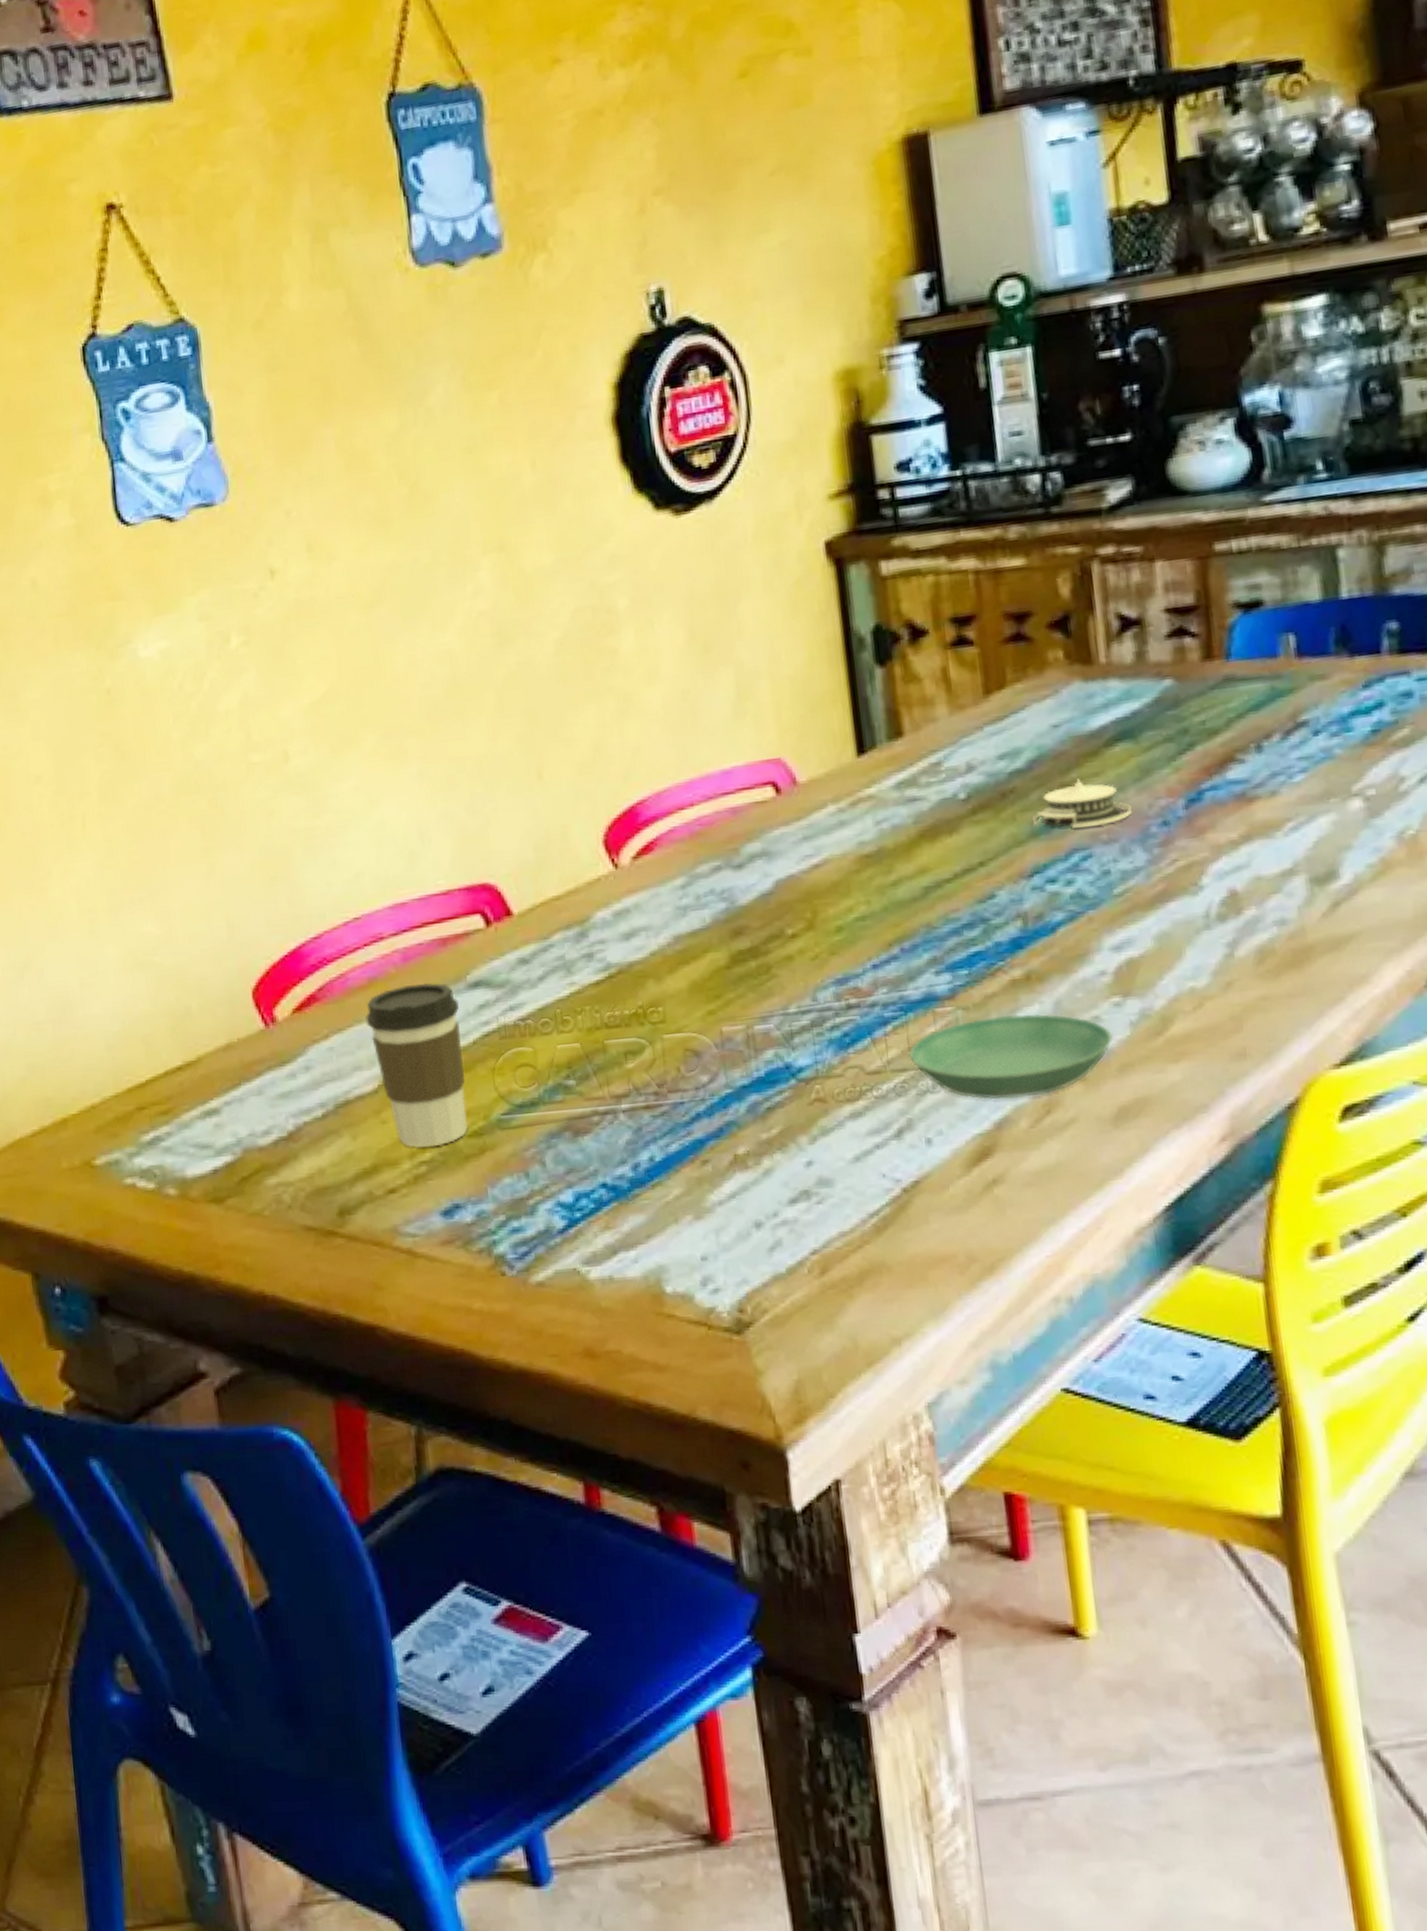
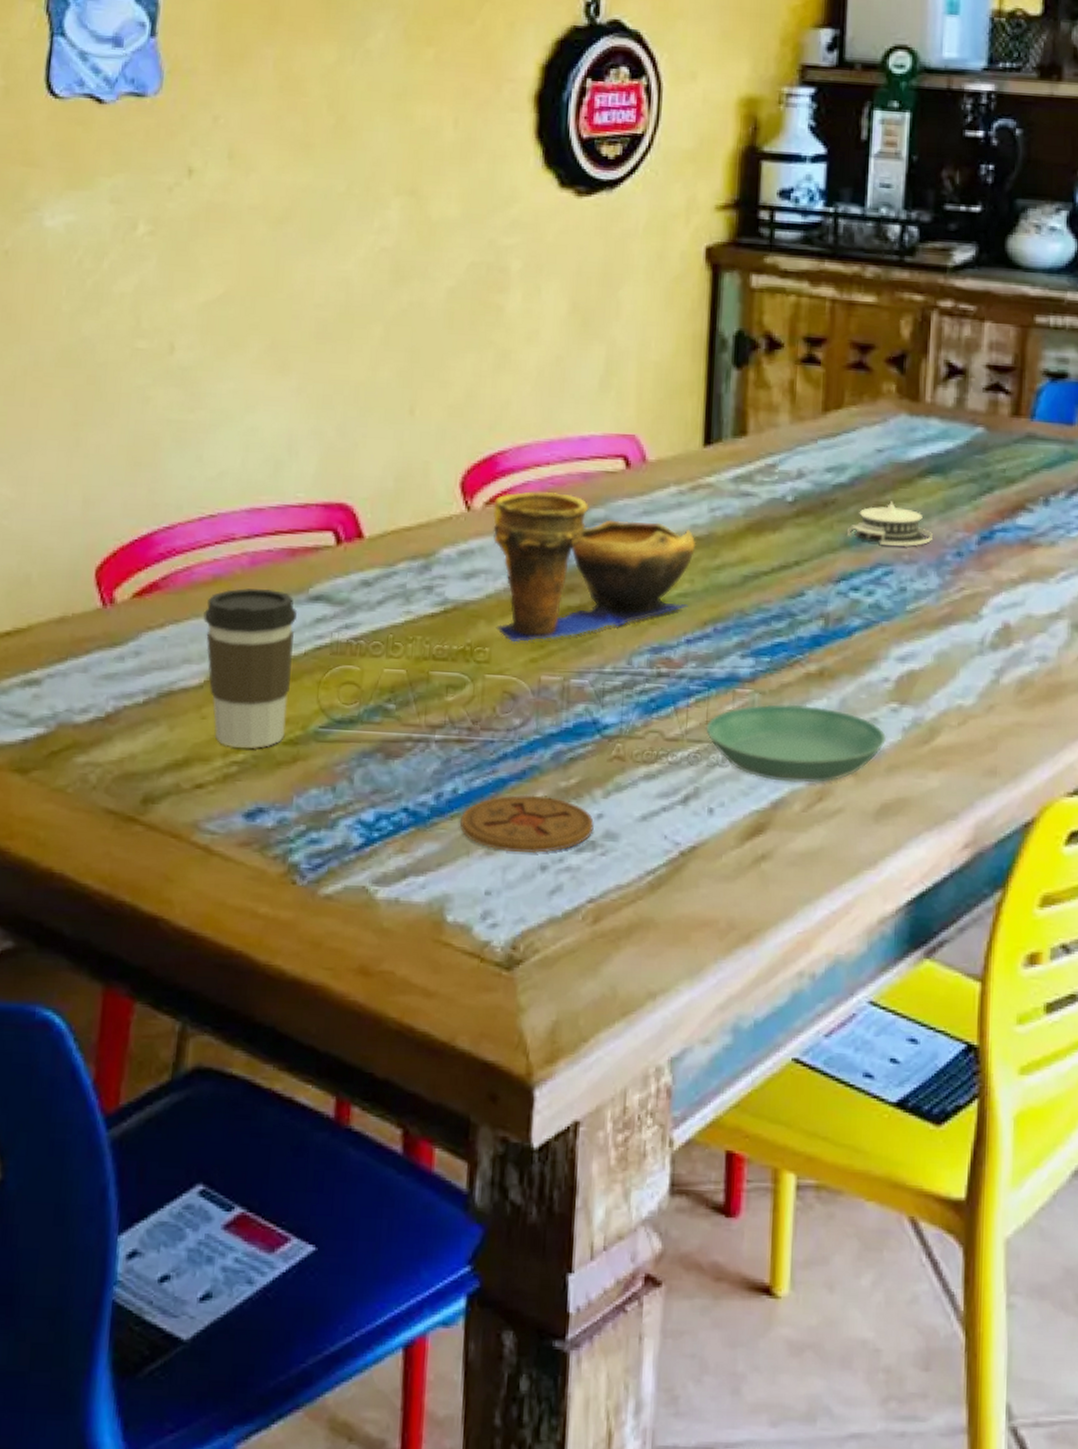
decorative bowl: none [641,833,868,997] -> present [492,491,696,643]
coaster: none [663,1151,805,1214] -> present [460,794,594,854]

